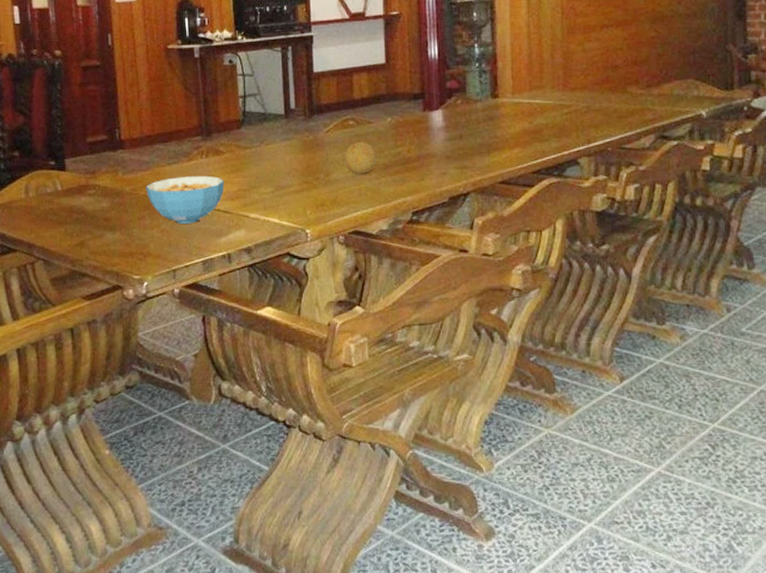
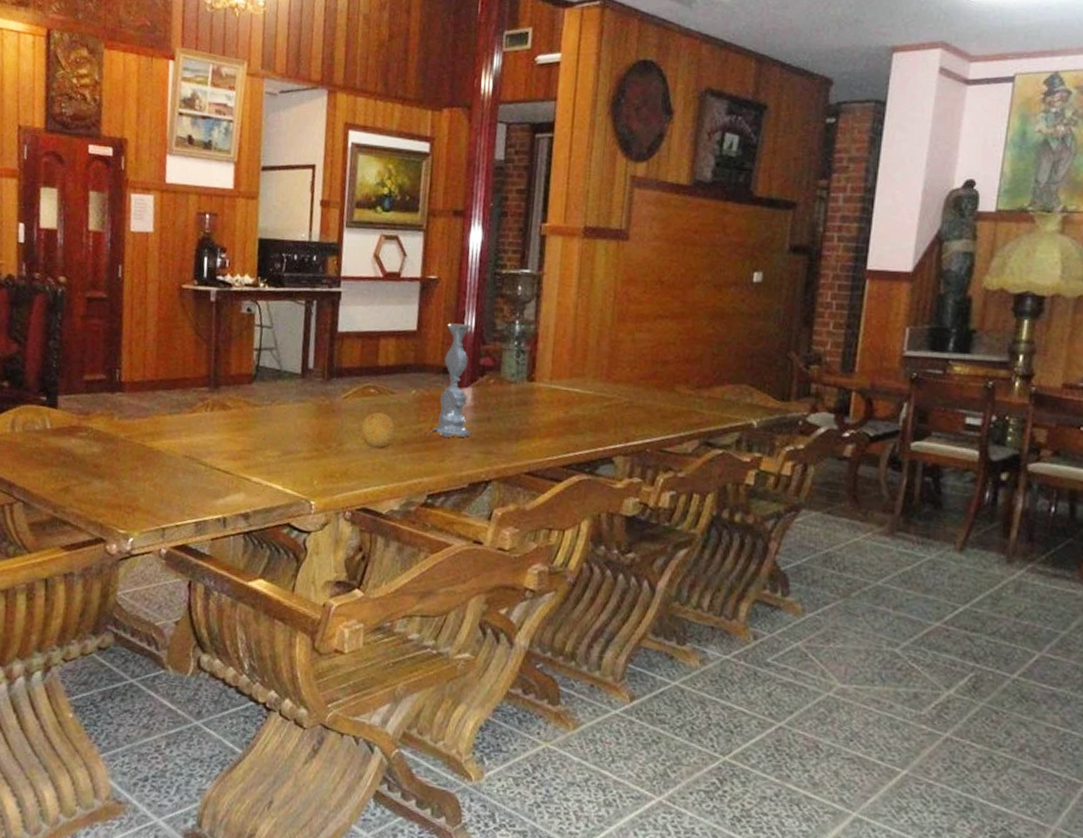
cereal bowl: present [145,175,225,223] -> none [141,428,228,481]
candlestick: none [406,52,445,159] -> present [428,323,471,438]

